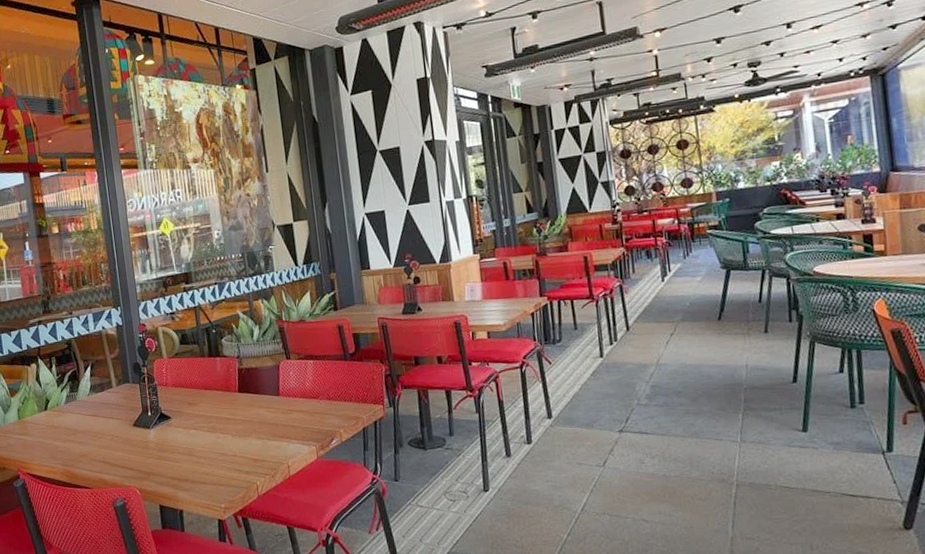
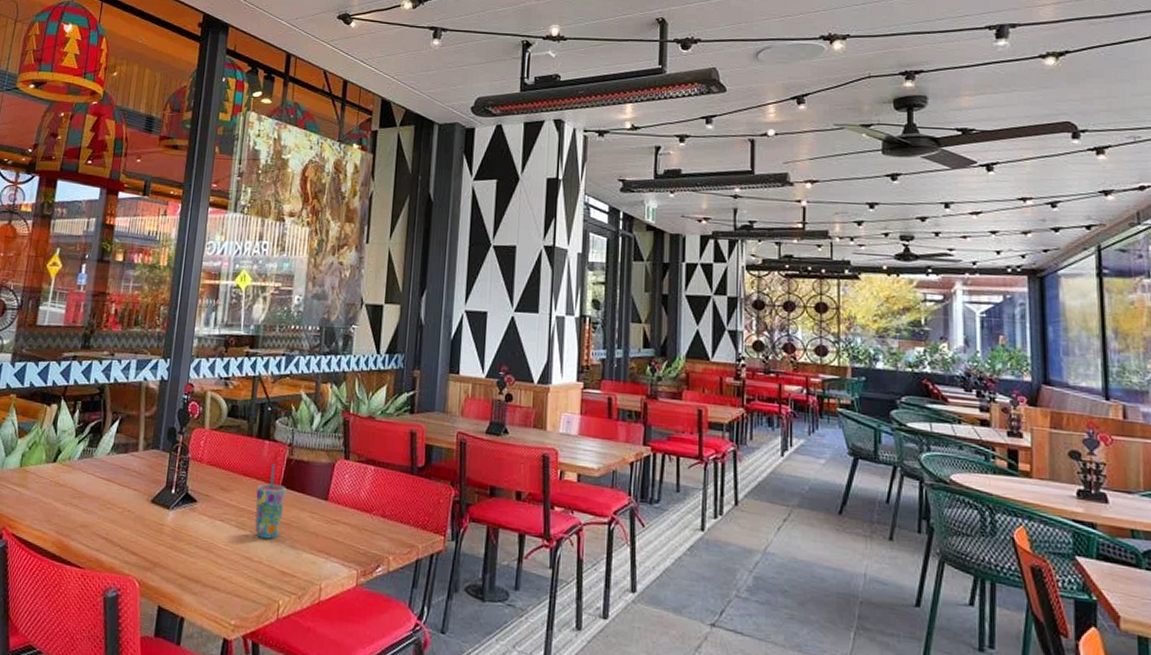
cup: none [218,375,246,436] -> present [254,464,286,539]

